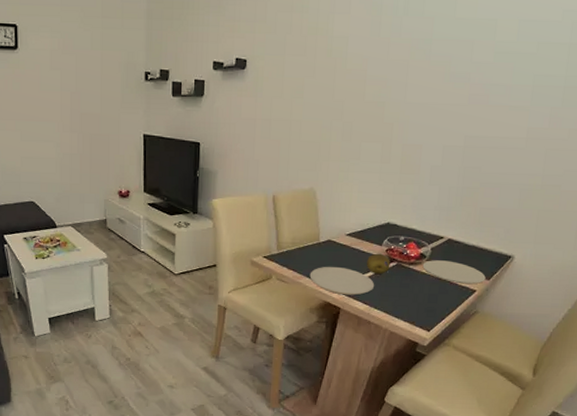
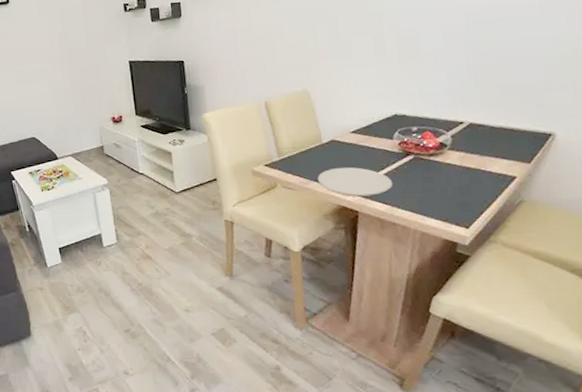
fruit: present [367,253,391,275] -> none [379,147,407,171]
plate: present [422,260,486,285] -> none [444,147,525,171]

